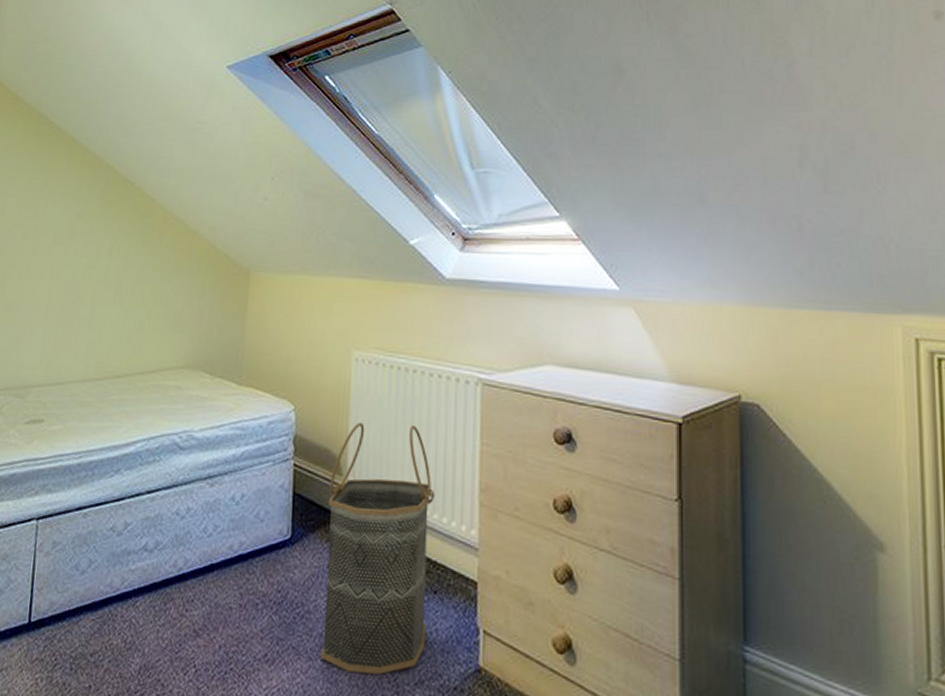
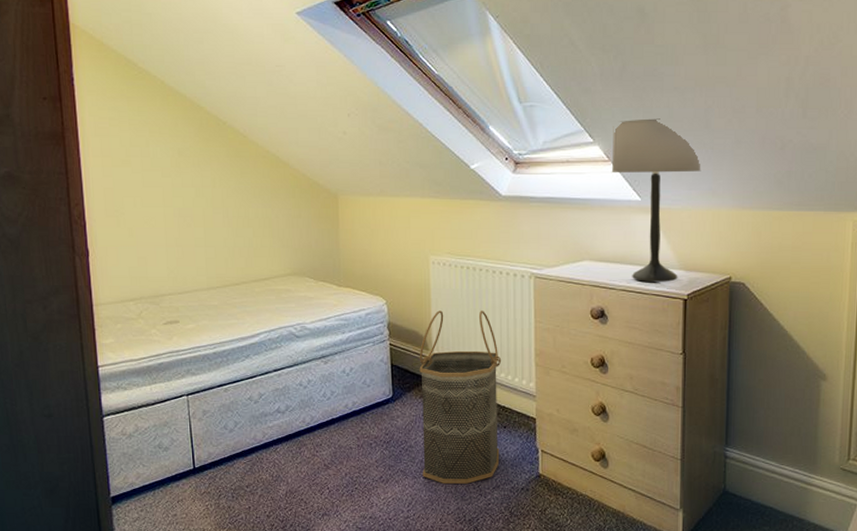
table lamp: none [581,190,696,400] -> present [611,118,701,283]

